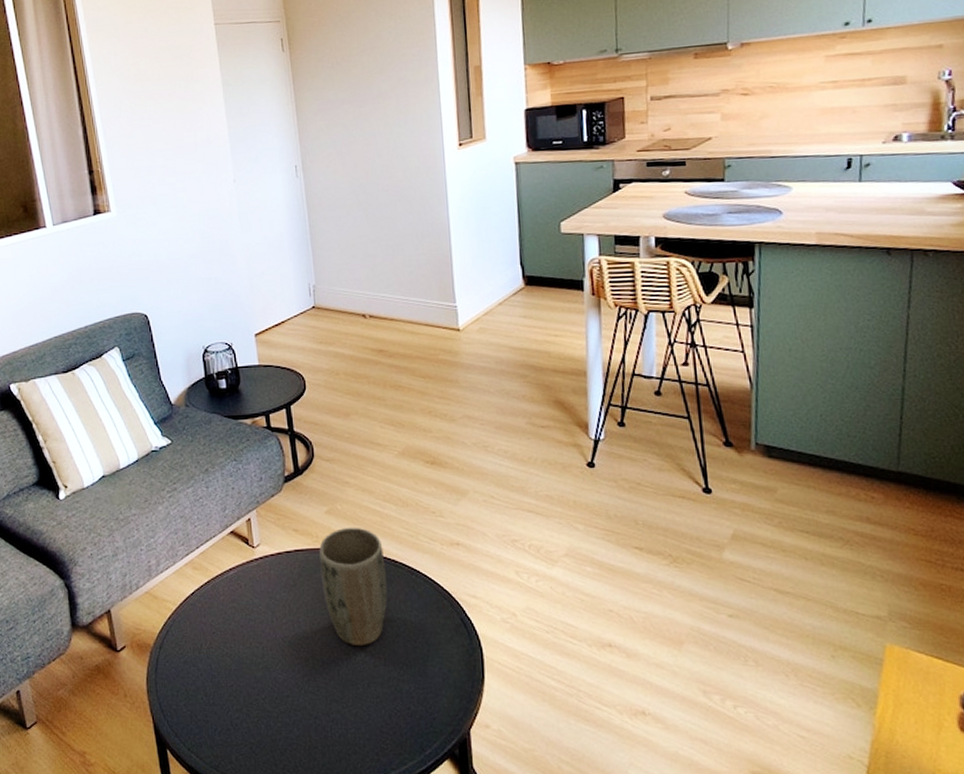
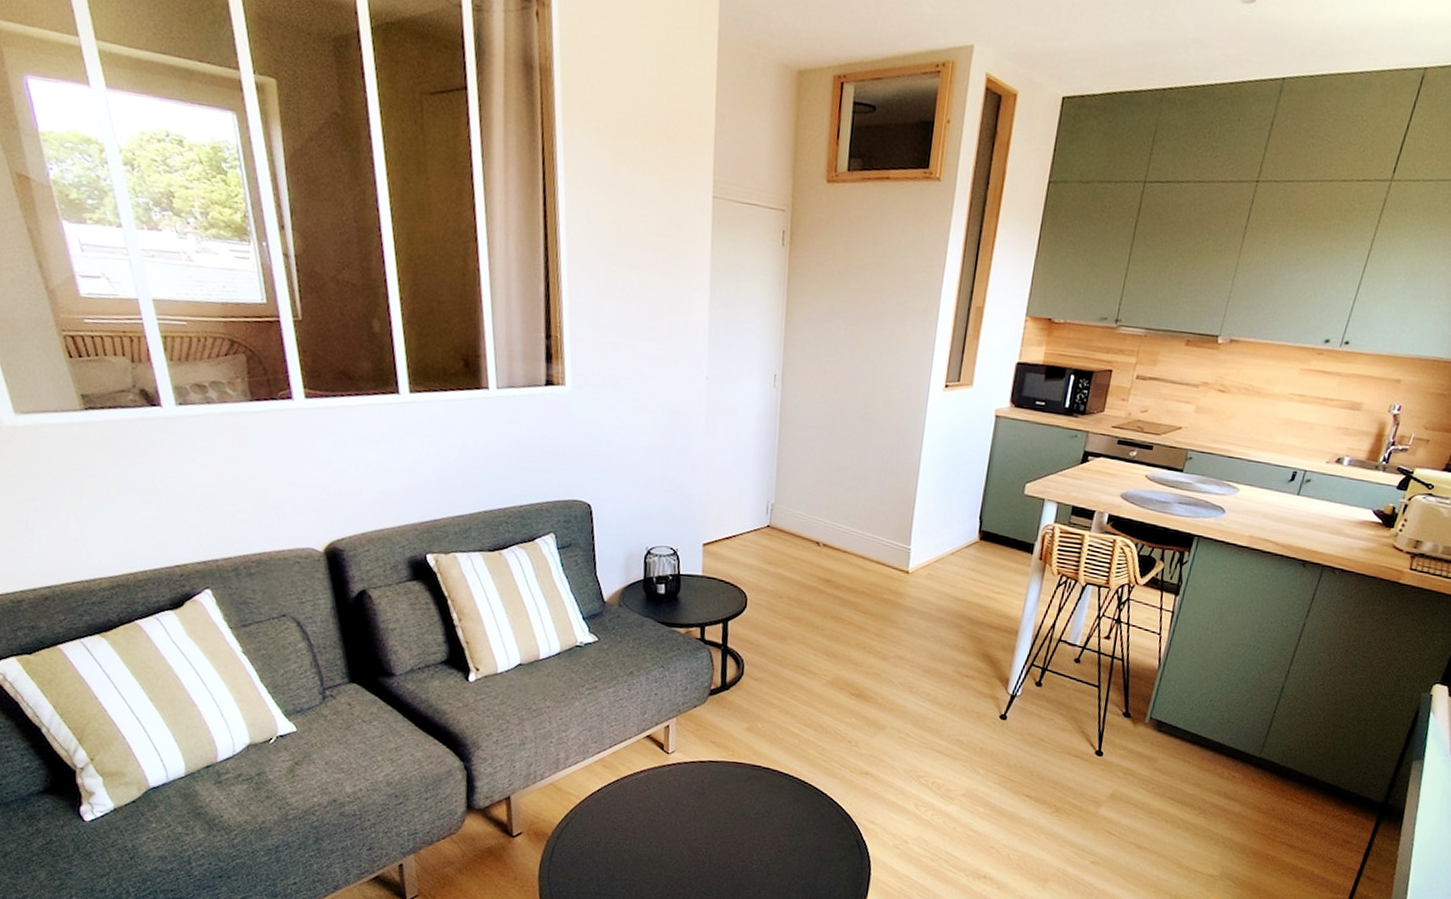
plant pot: present [319,527,387,647] -> none [730,745,796,856]

